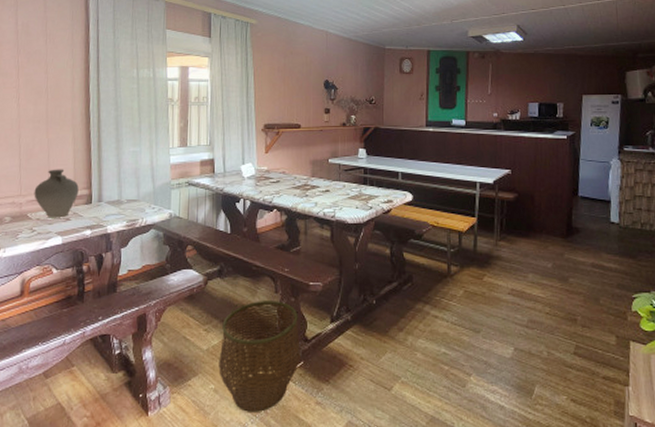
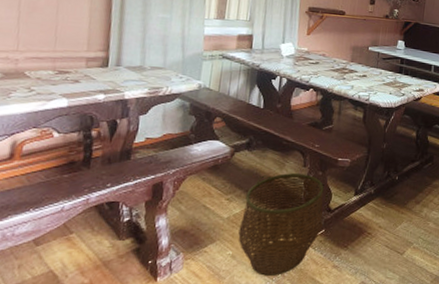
jug: present [34,169,79,218] -> none [34,26,94,79]

